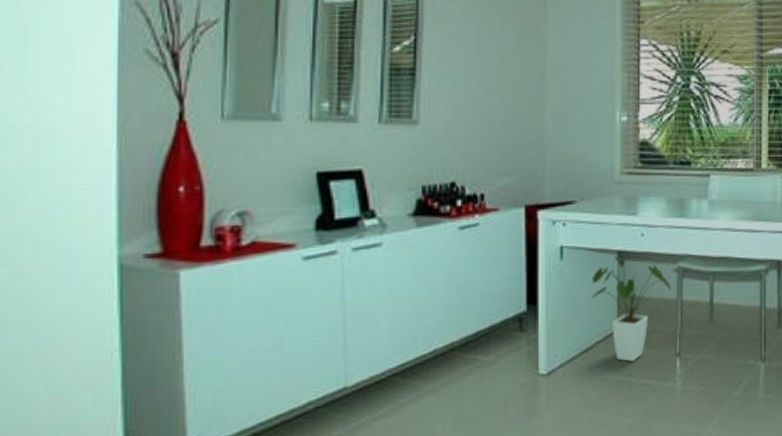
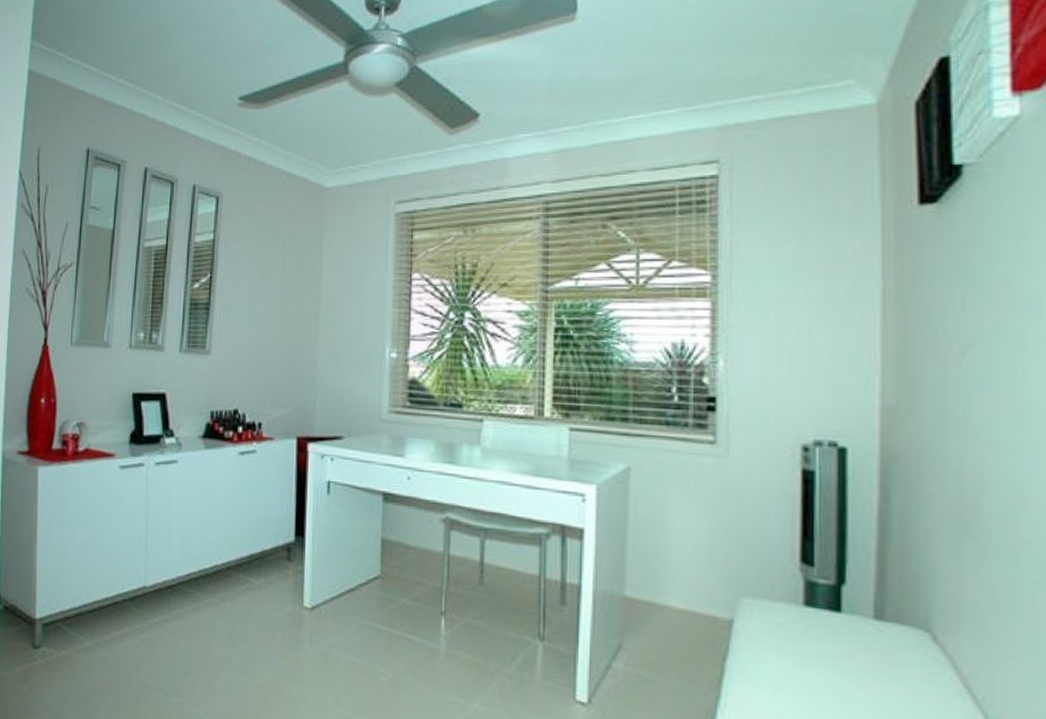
house plant: present [589,256,672,362] -> none [354,497,439,612]

